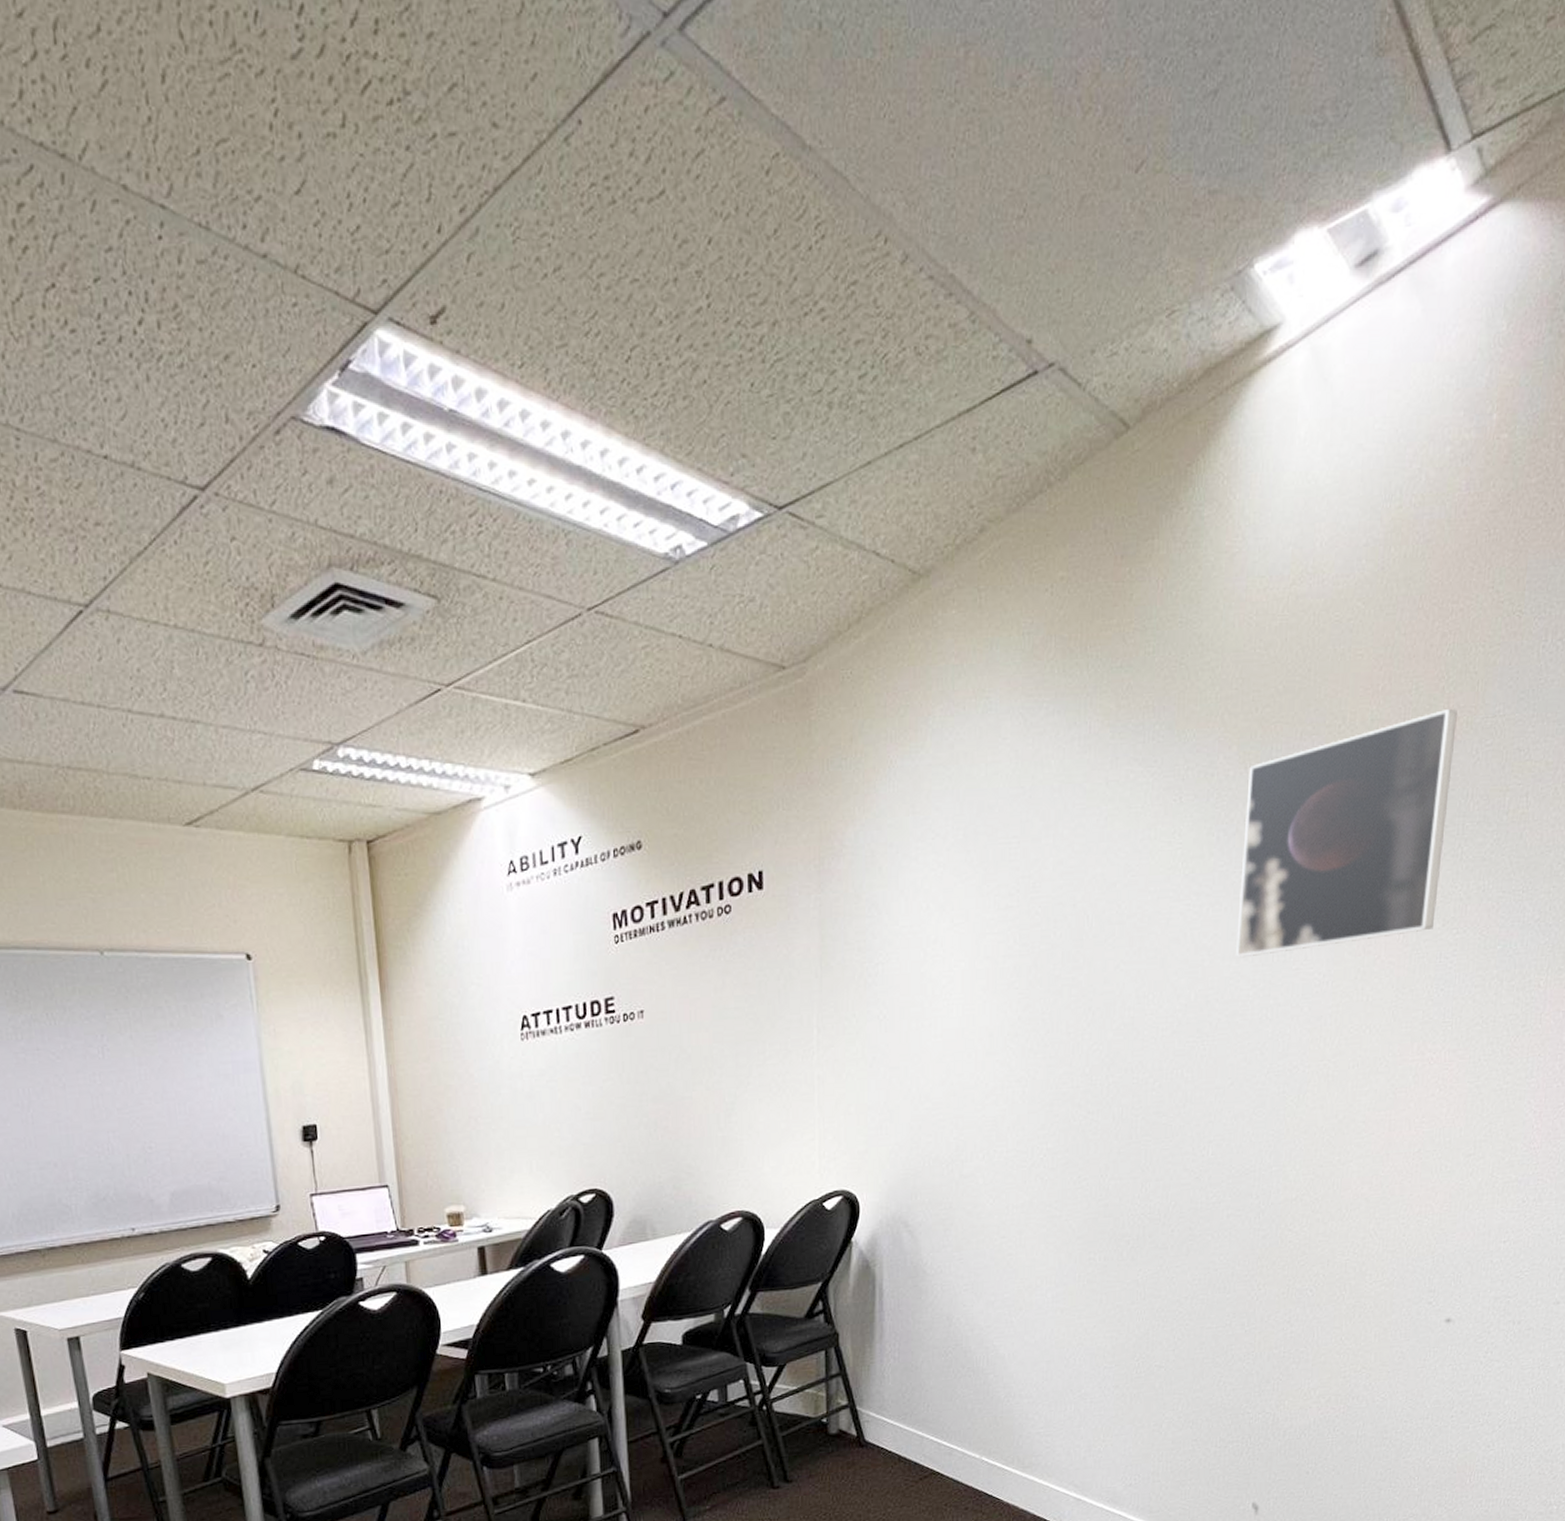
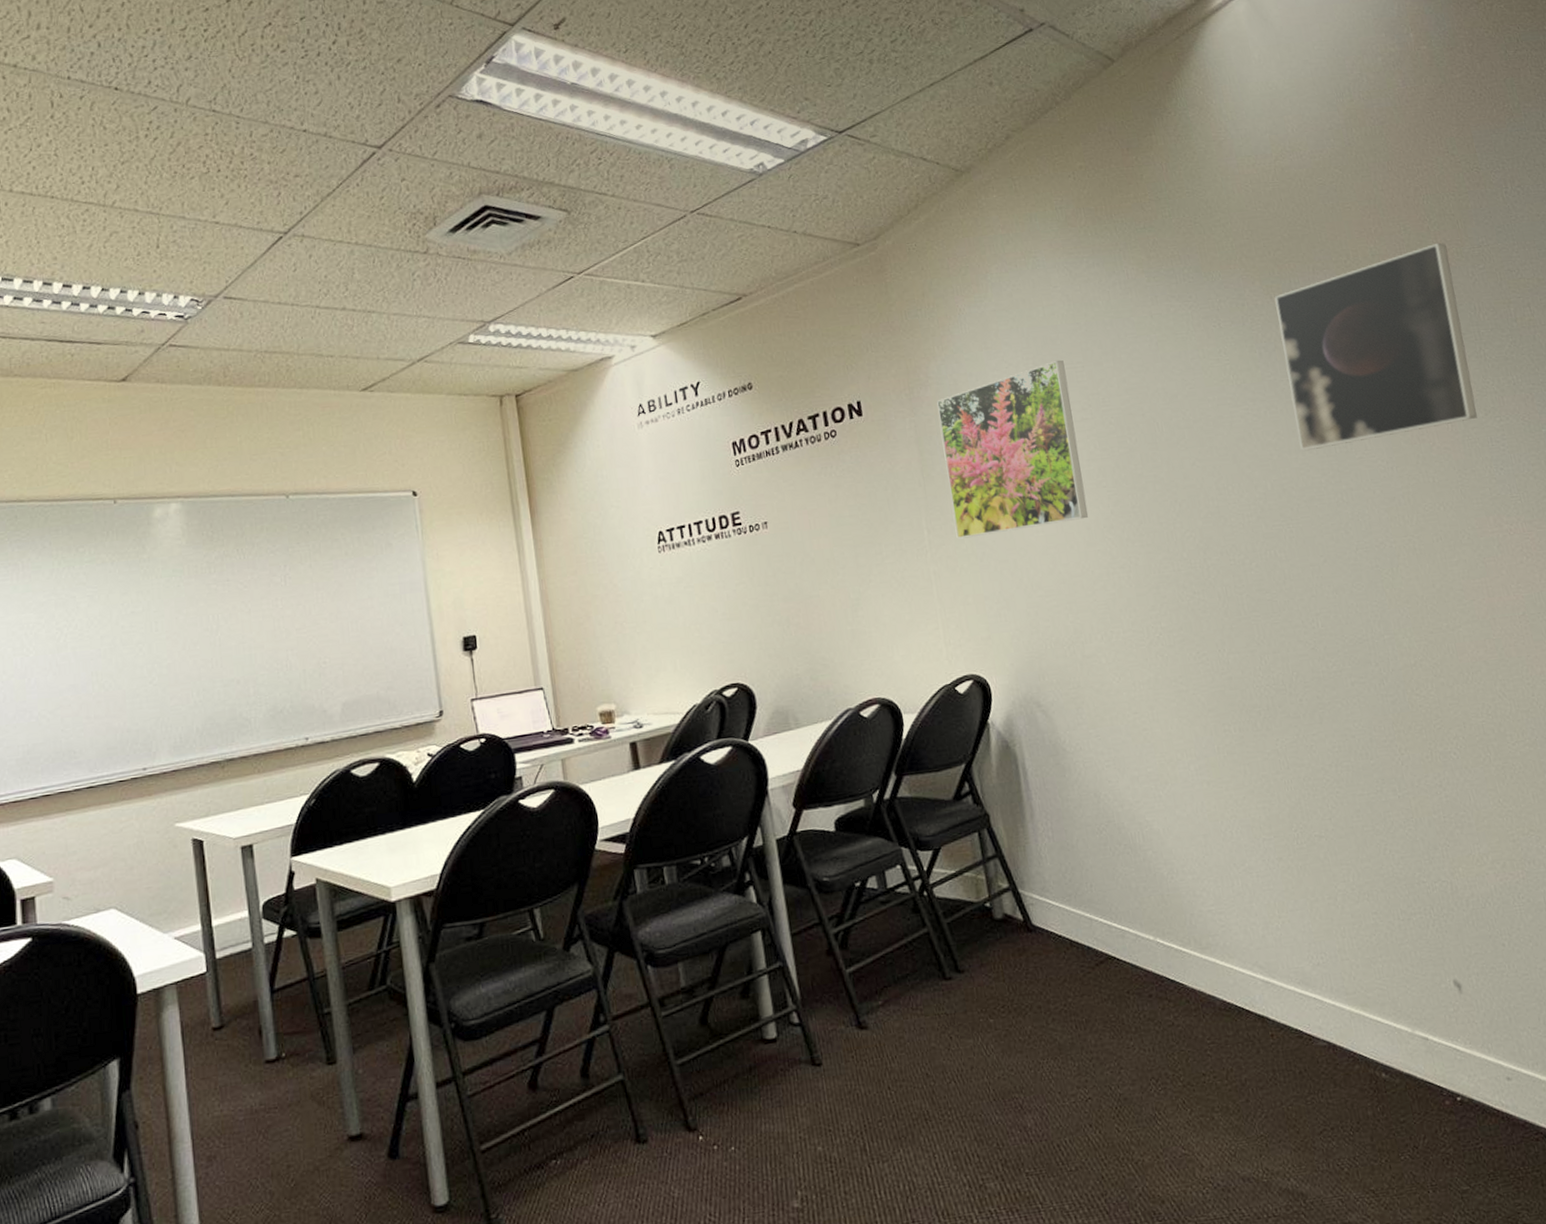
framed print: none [847,832,998,1041] -> present [937,360,1089,539]

